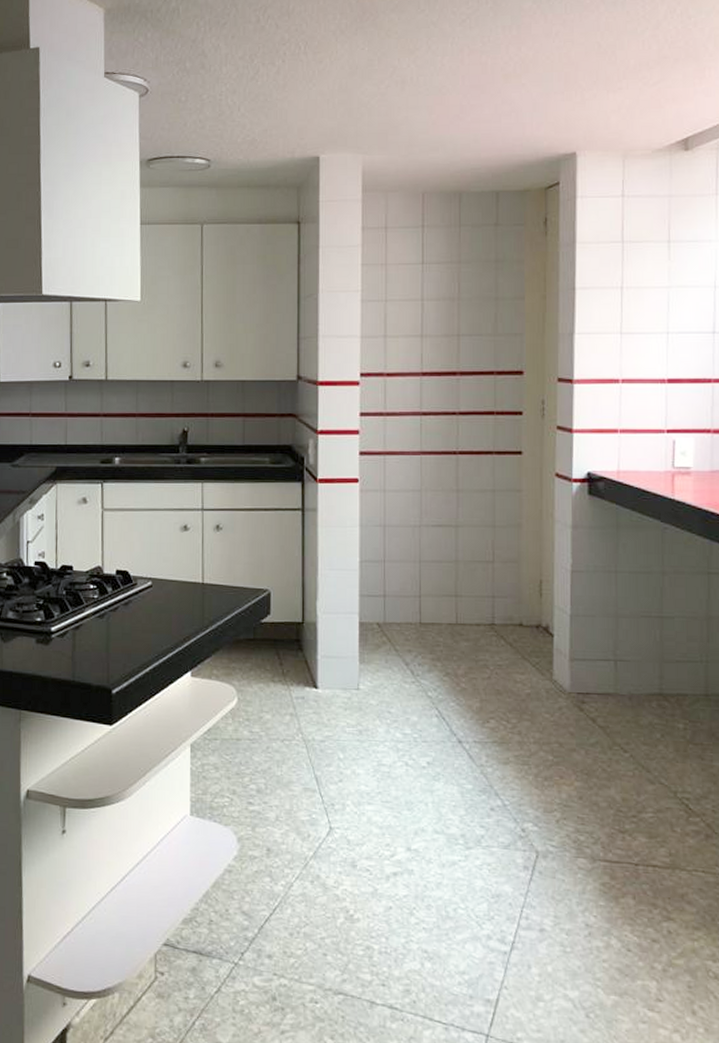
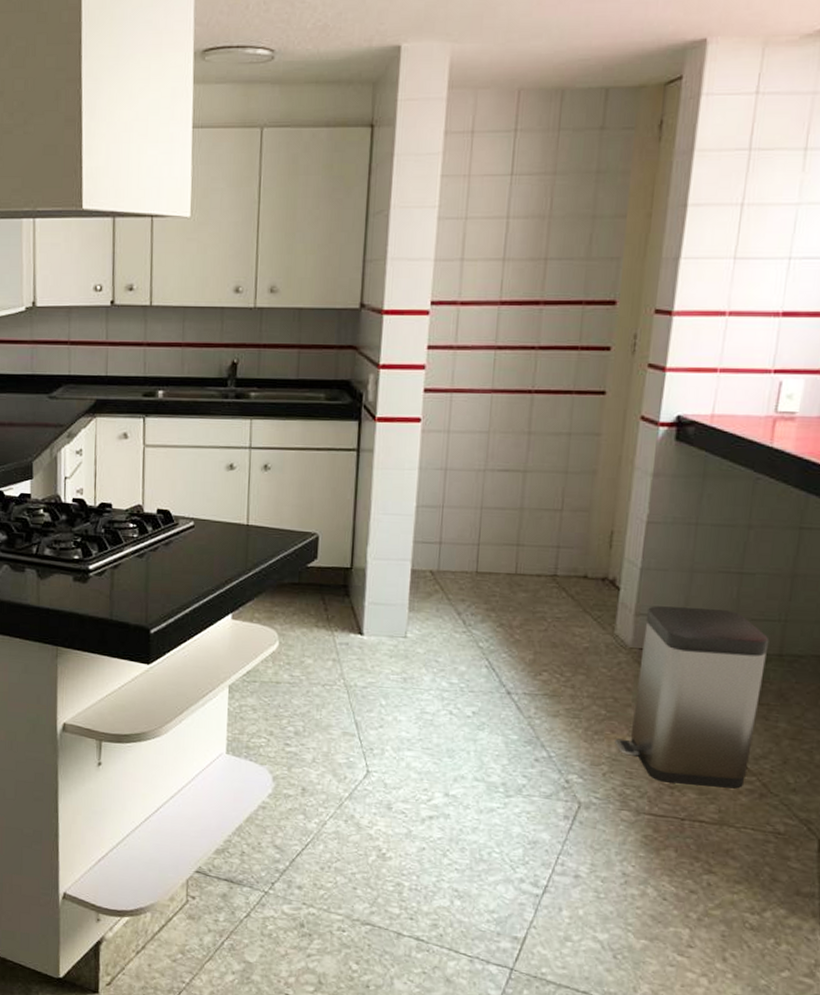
pedal bin: none [564,651,695,830] -> present [614,606,770,789]

